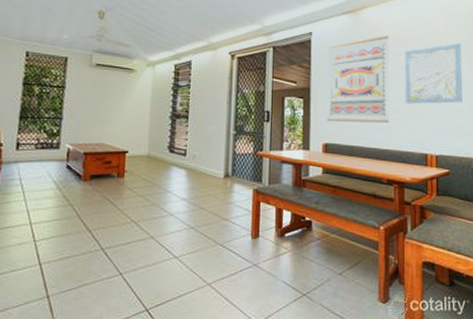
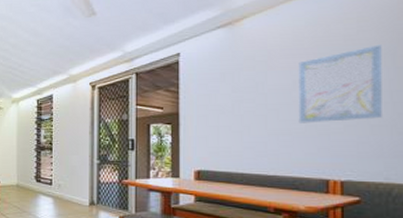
wall art: present [326,35,390,124] -> none [198,46,278,148]

